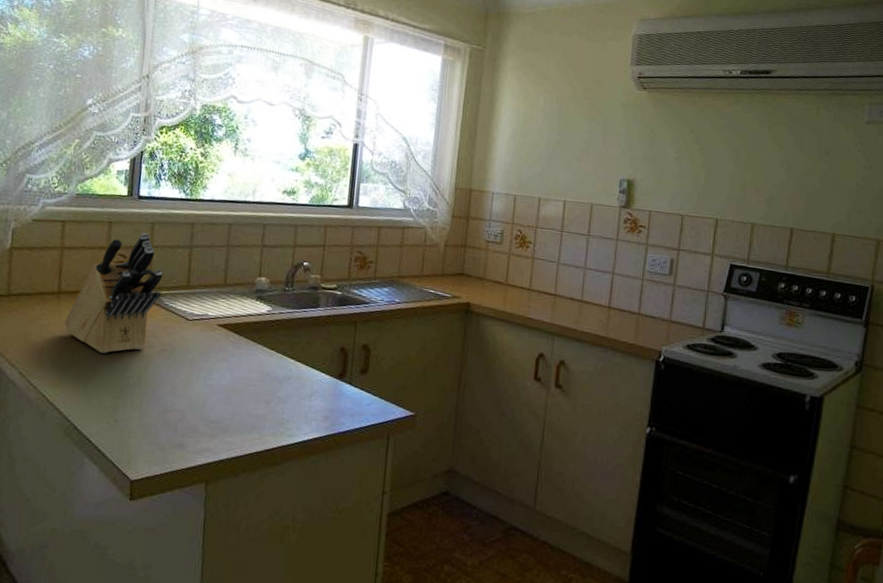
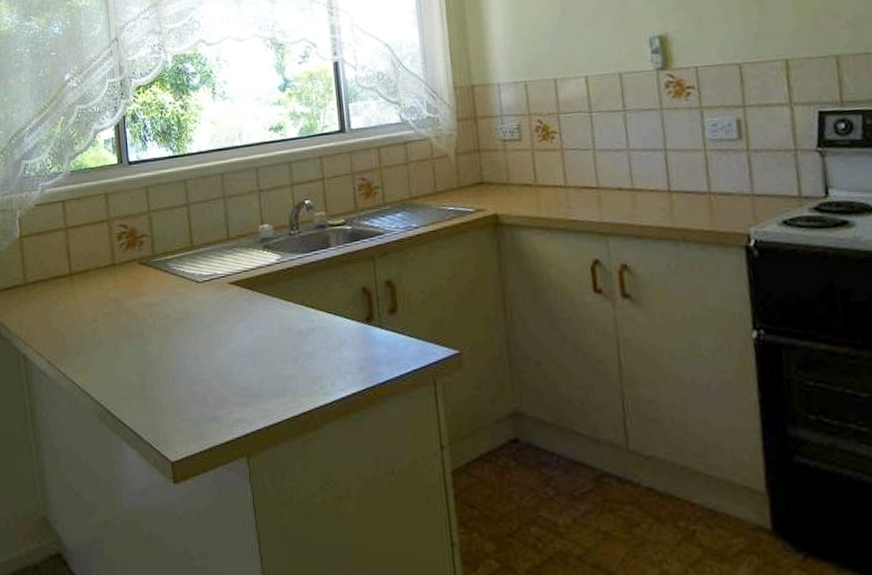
knife block: present [64,233,163,353] -> none [80,199,168,330]

